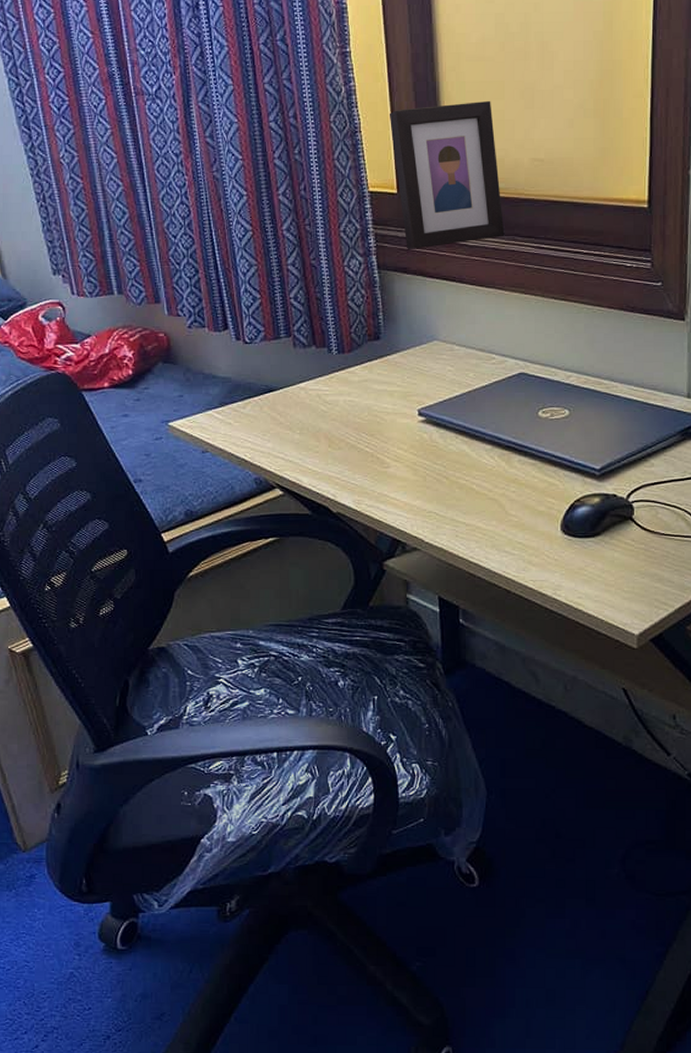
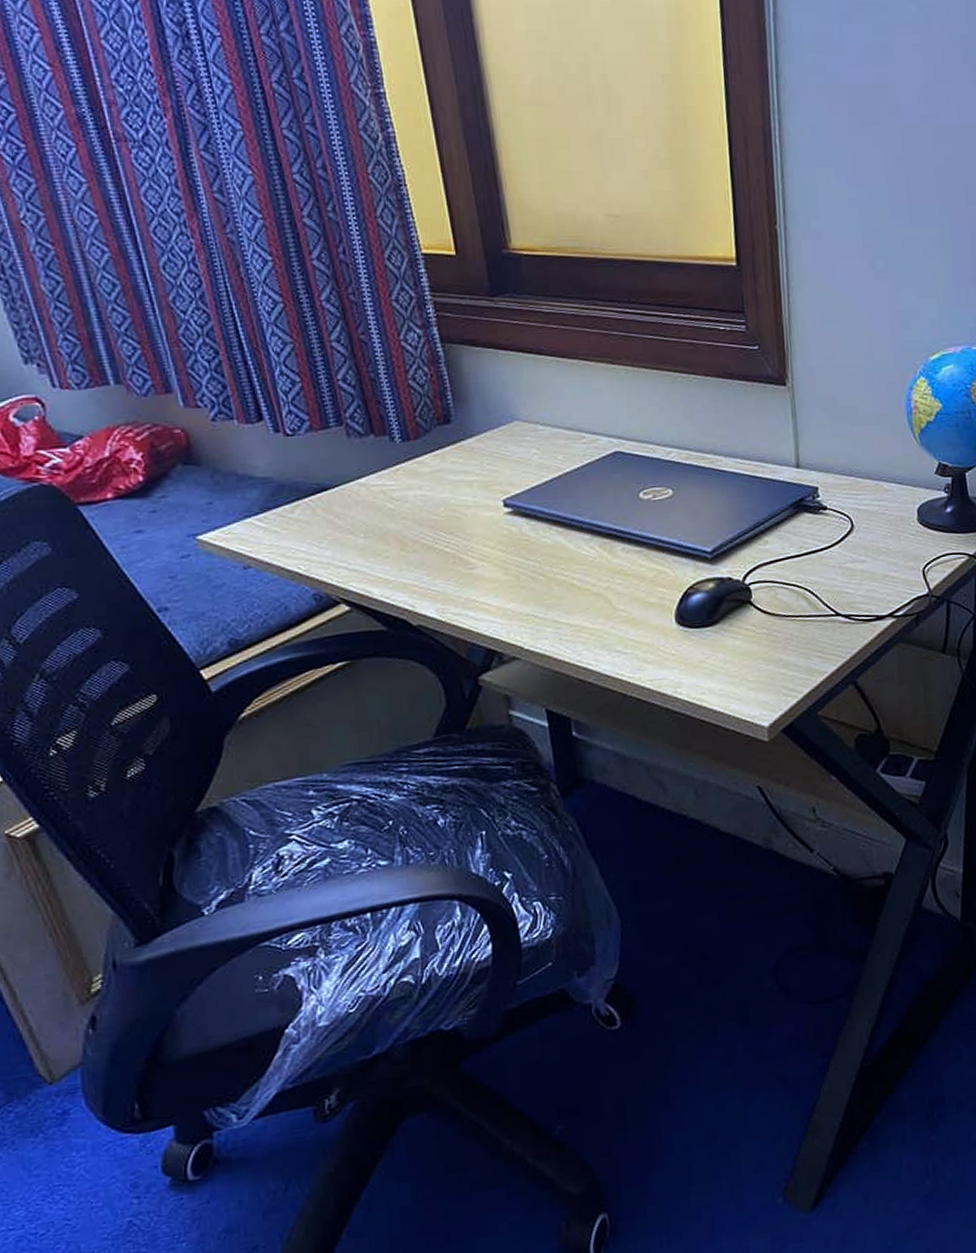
picture frame: present [389,100,505,250] -> none [437,149,584,320]

